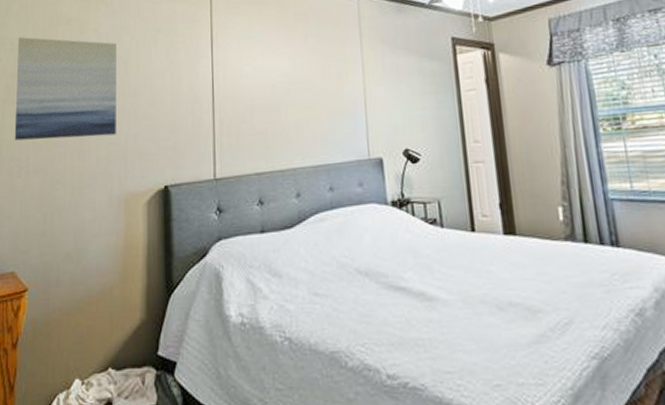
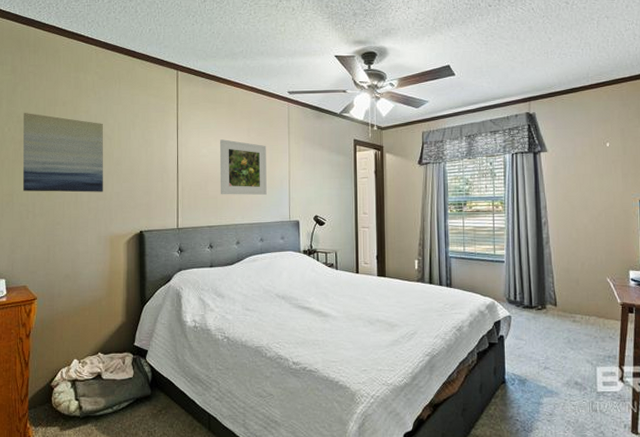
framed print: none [267,51,335,128] -> present [219,139,267,195]

